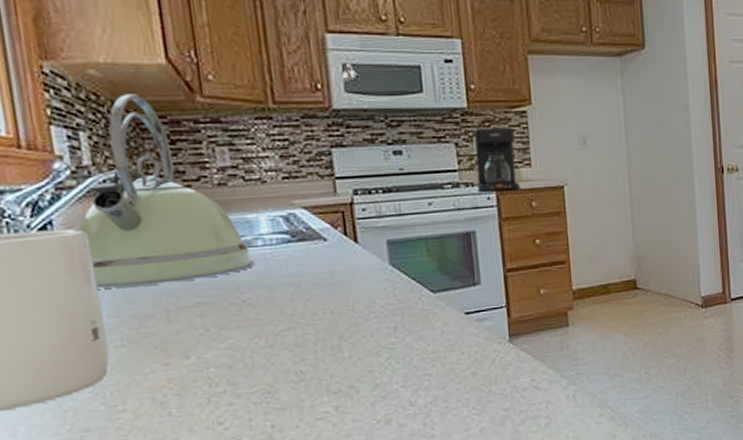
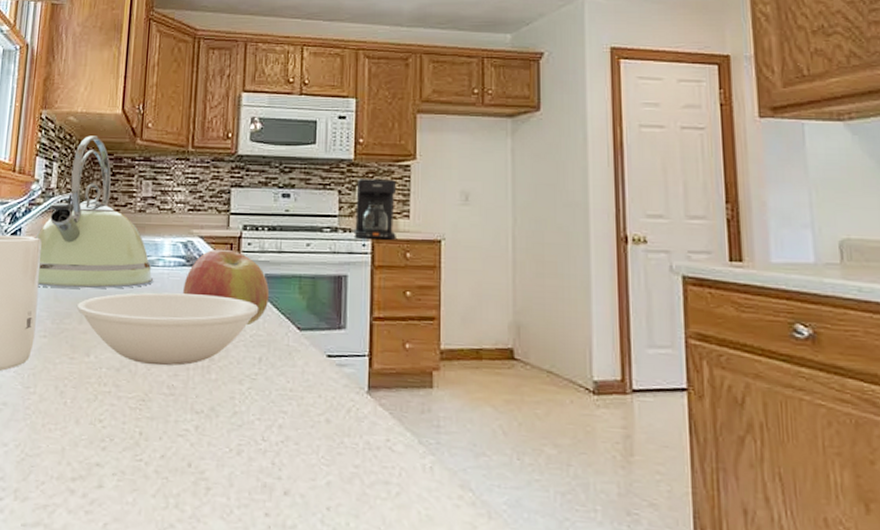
bowl: none [158,269,386,355] -> present [76,292,259,366]
apple: none [293,218,396,297] -> present [183,249,270,326]

